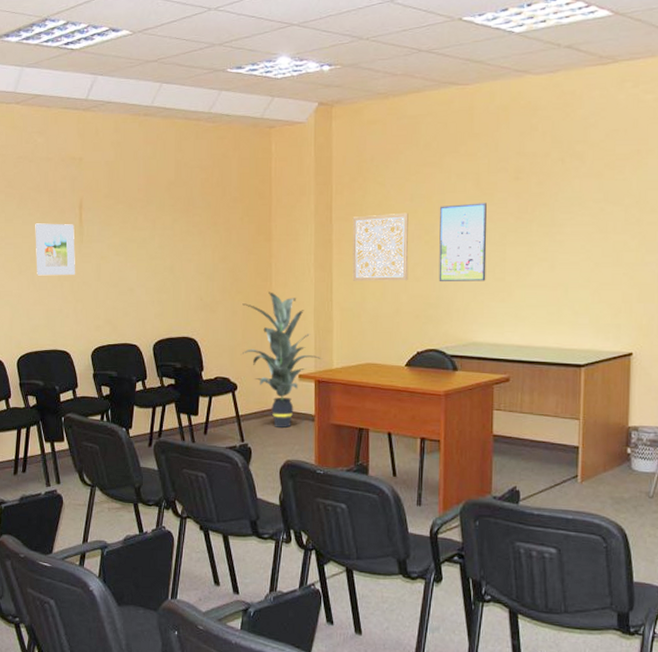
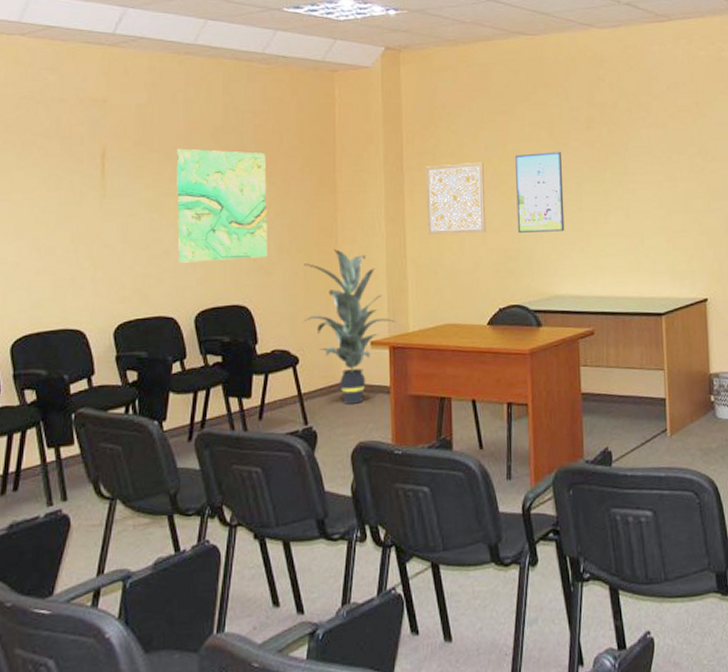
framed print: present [35,223,75,276] -> none [41,175,95,239]
map: none [137,200,212,299] -> present [176,148,268,263]

